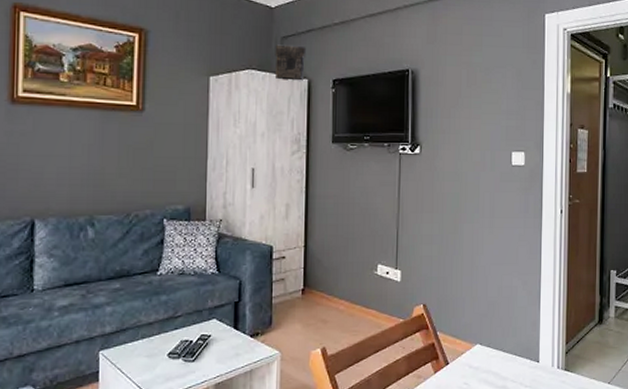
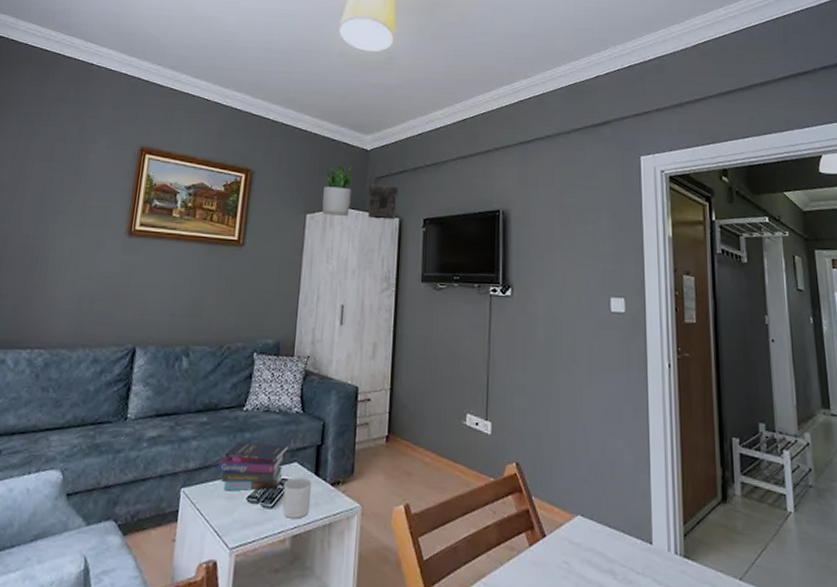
books: none [135,304,206,350] -> present [217,442,288,491]
mug: none [203,332,232,369] -> present [282,477,312,519]
planter: none [226,21,258,78] -> present [322,162,354,216]

